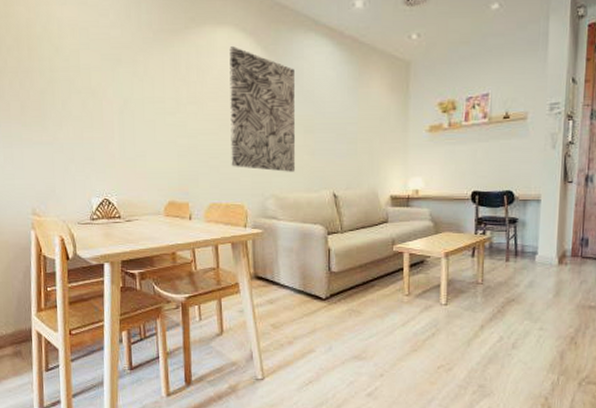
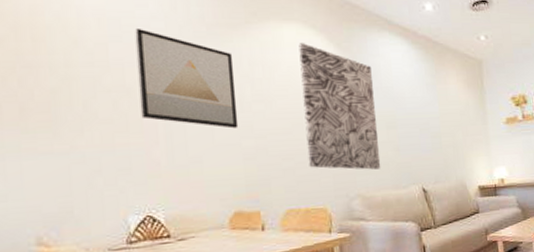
wall art: none [98,35,175,128] -> present [135,27,239,129]

